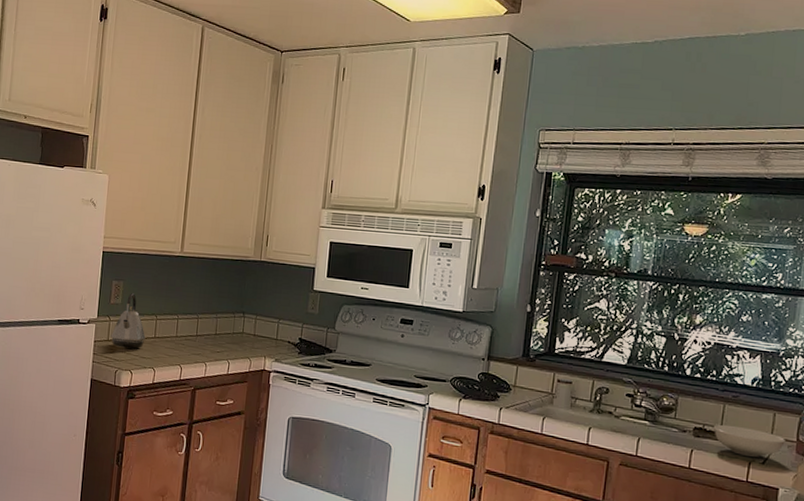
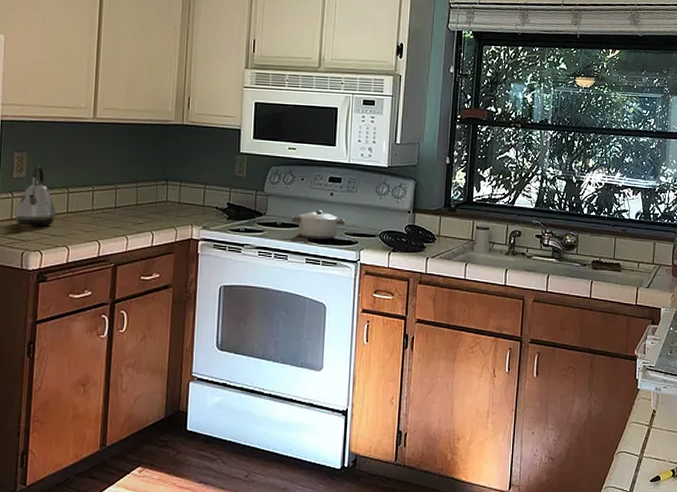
cooking pot: none [360,350,416,381] -> present [291,209,346,240]
bowl: present [713,424,785,457] -> none [607,256,664,282]

